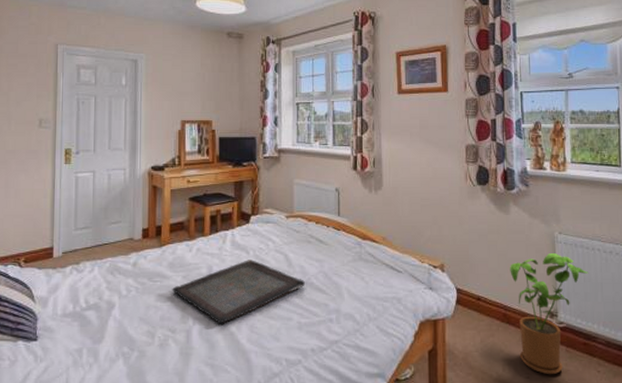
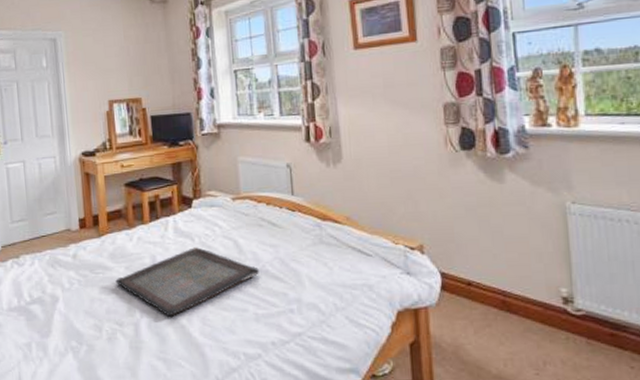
house plant: present [510,252,588,375] -> none [508,226,614,371]

